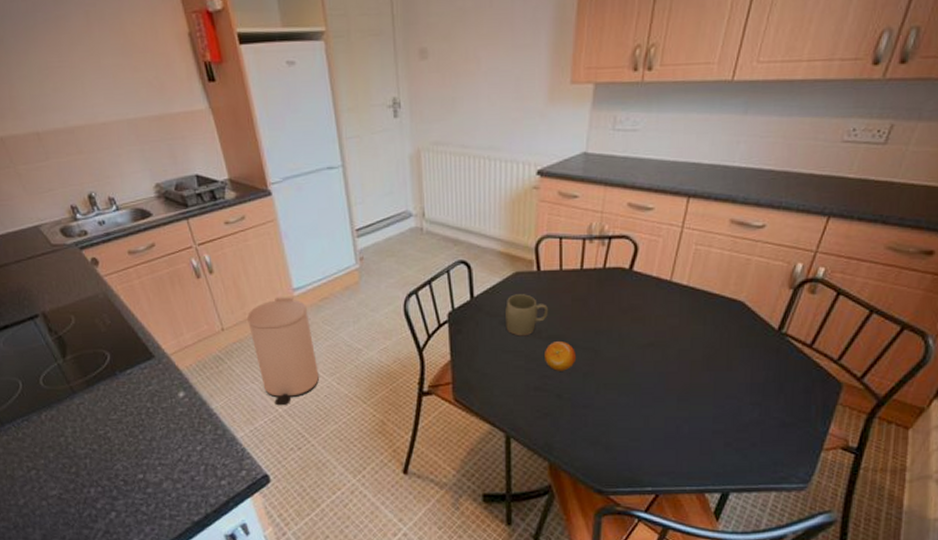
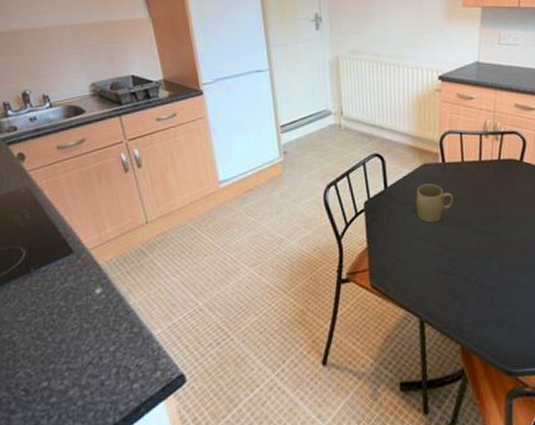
pedal bin: present [247,297,319,406] -> none [173,189,241,299]
fruit: present [543,342,577,371] -> none [451,227,481,255]

